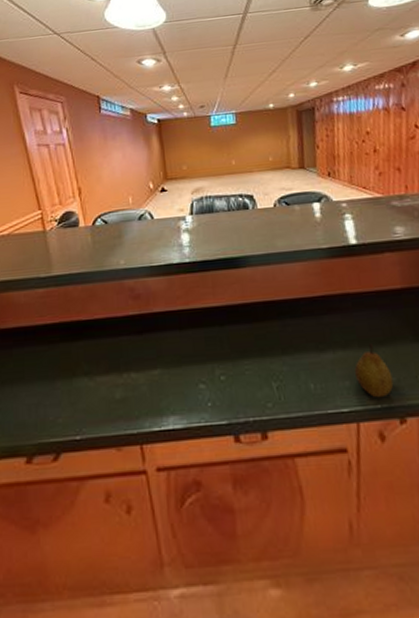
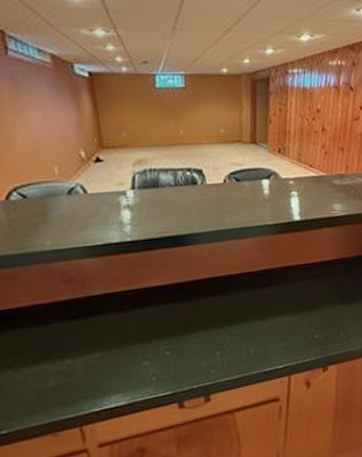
fruit: present [354,343,394,398] -> none [289,308,321,354]

